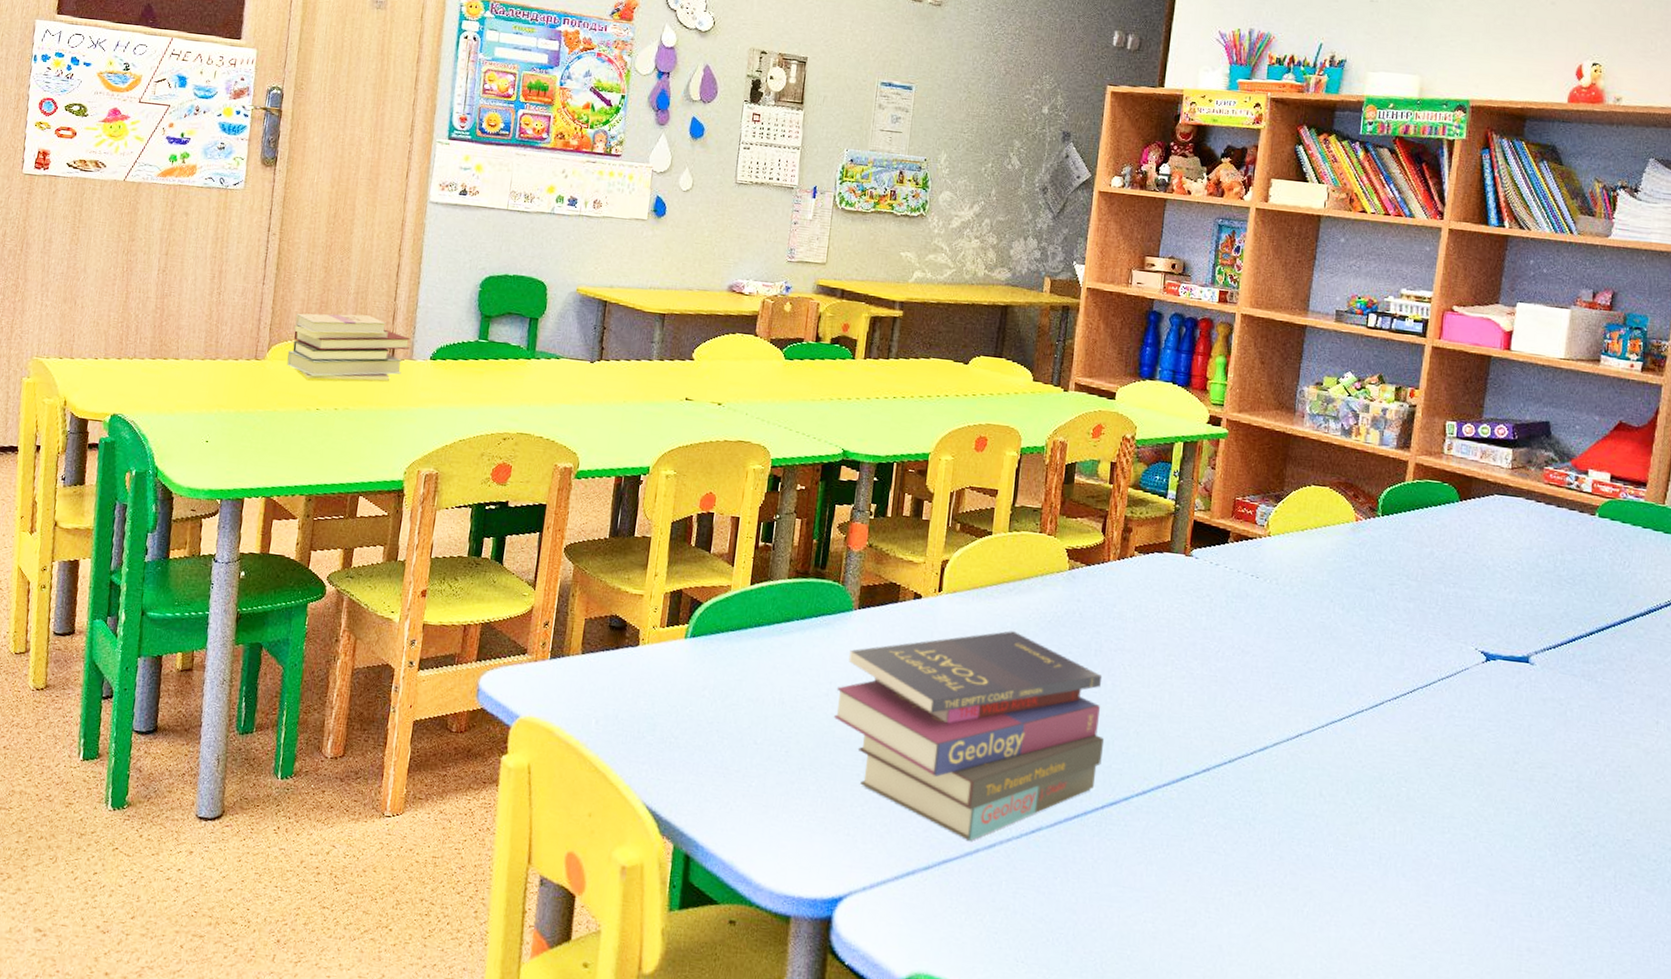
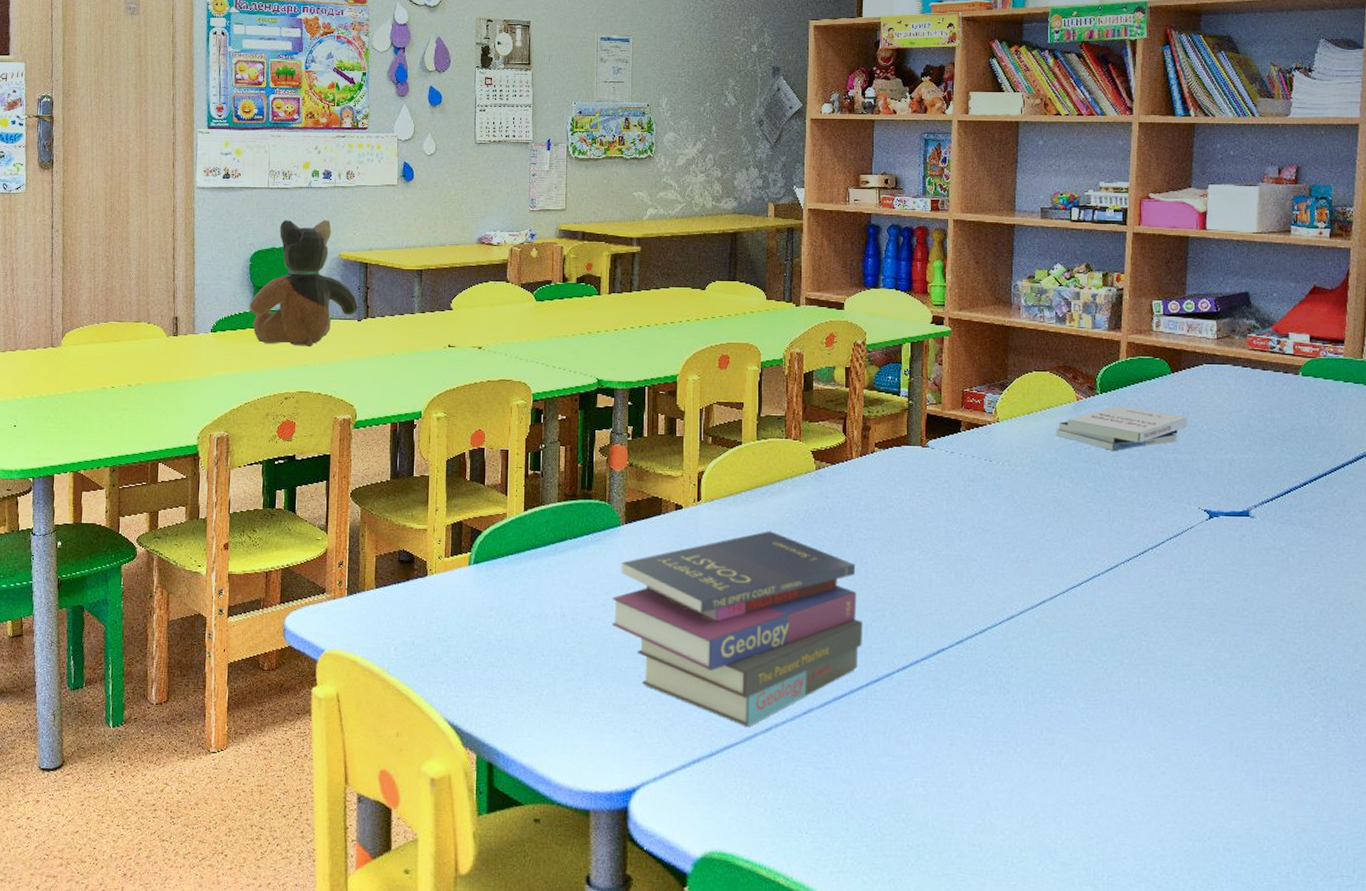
books: present [287,313,410,382] -> none [81,296,191,362]
stuffed animal: none [474,246,592,385] -> present [249,220,358,346]
books: none [1330,530,1473,580] -> present [1055,405,1188,451]

